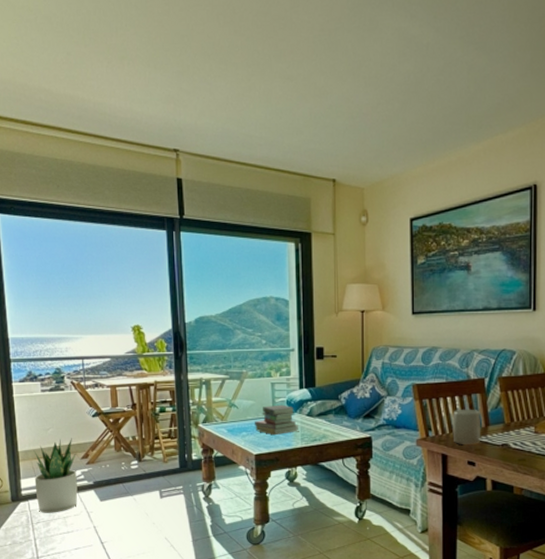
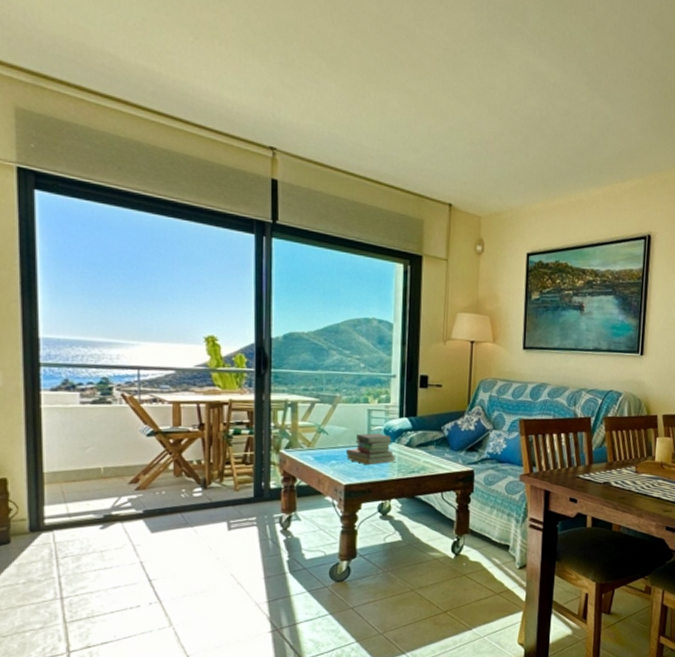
planter: present [33,438,78,513] -> none [63,459,123,546]
mug: present [453,409,481,444] -> none [556,446,585,482]

